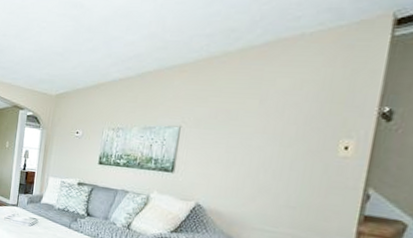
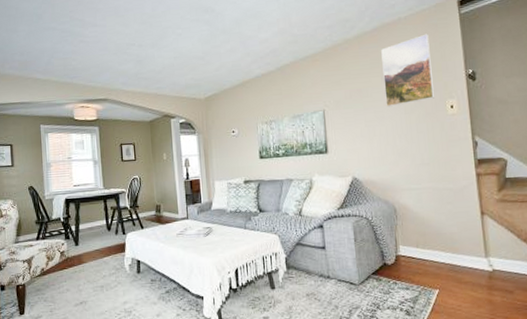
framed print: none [257,56,338,136] -> present [381,33,434,107]

